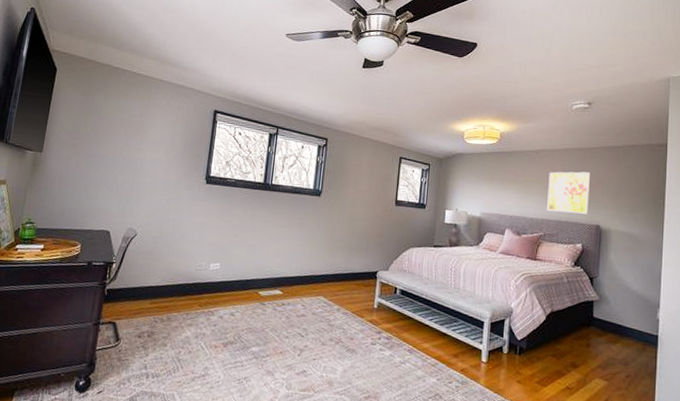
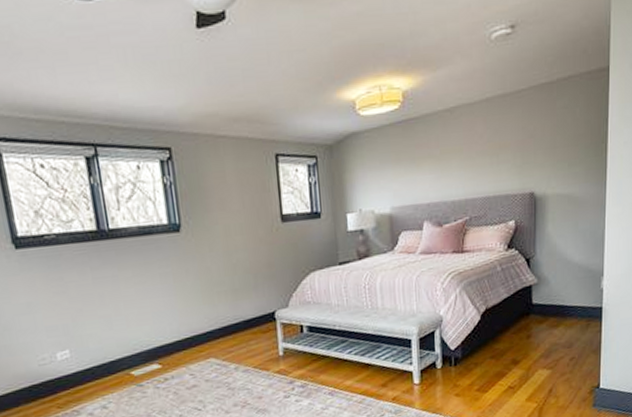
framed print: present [547,171,590,214] -> none [469,125,520,188]

